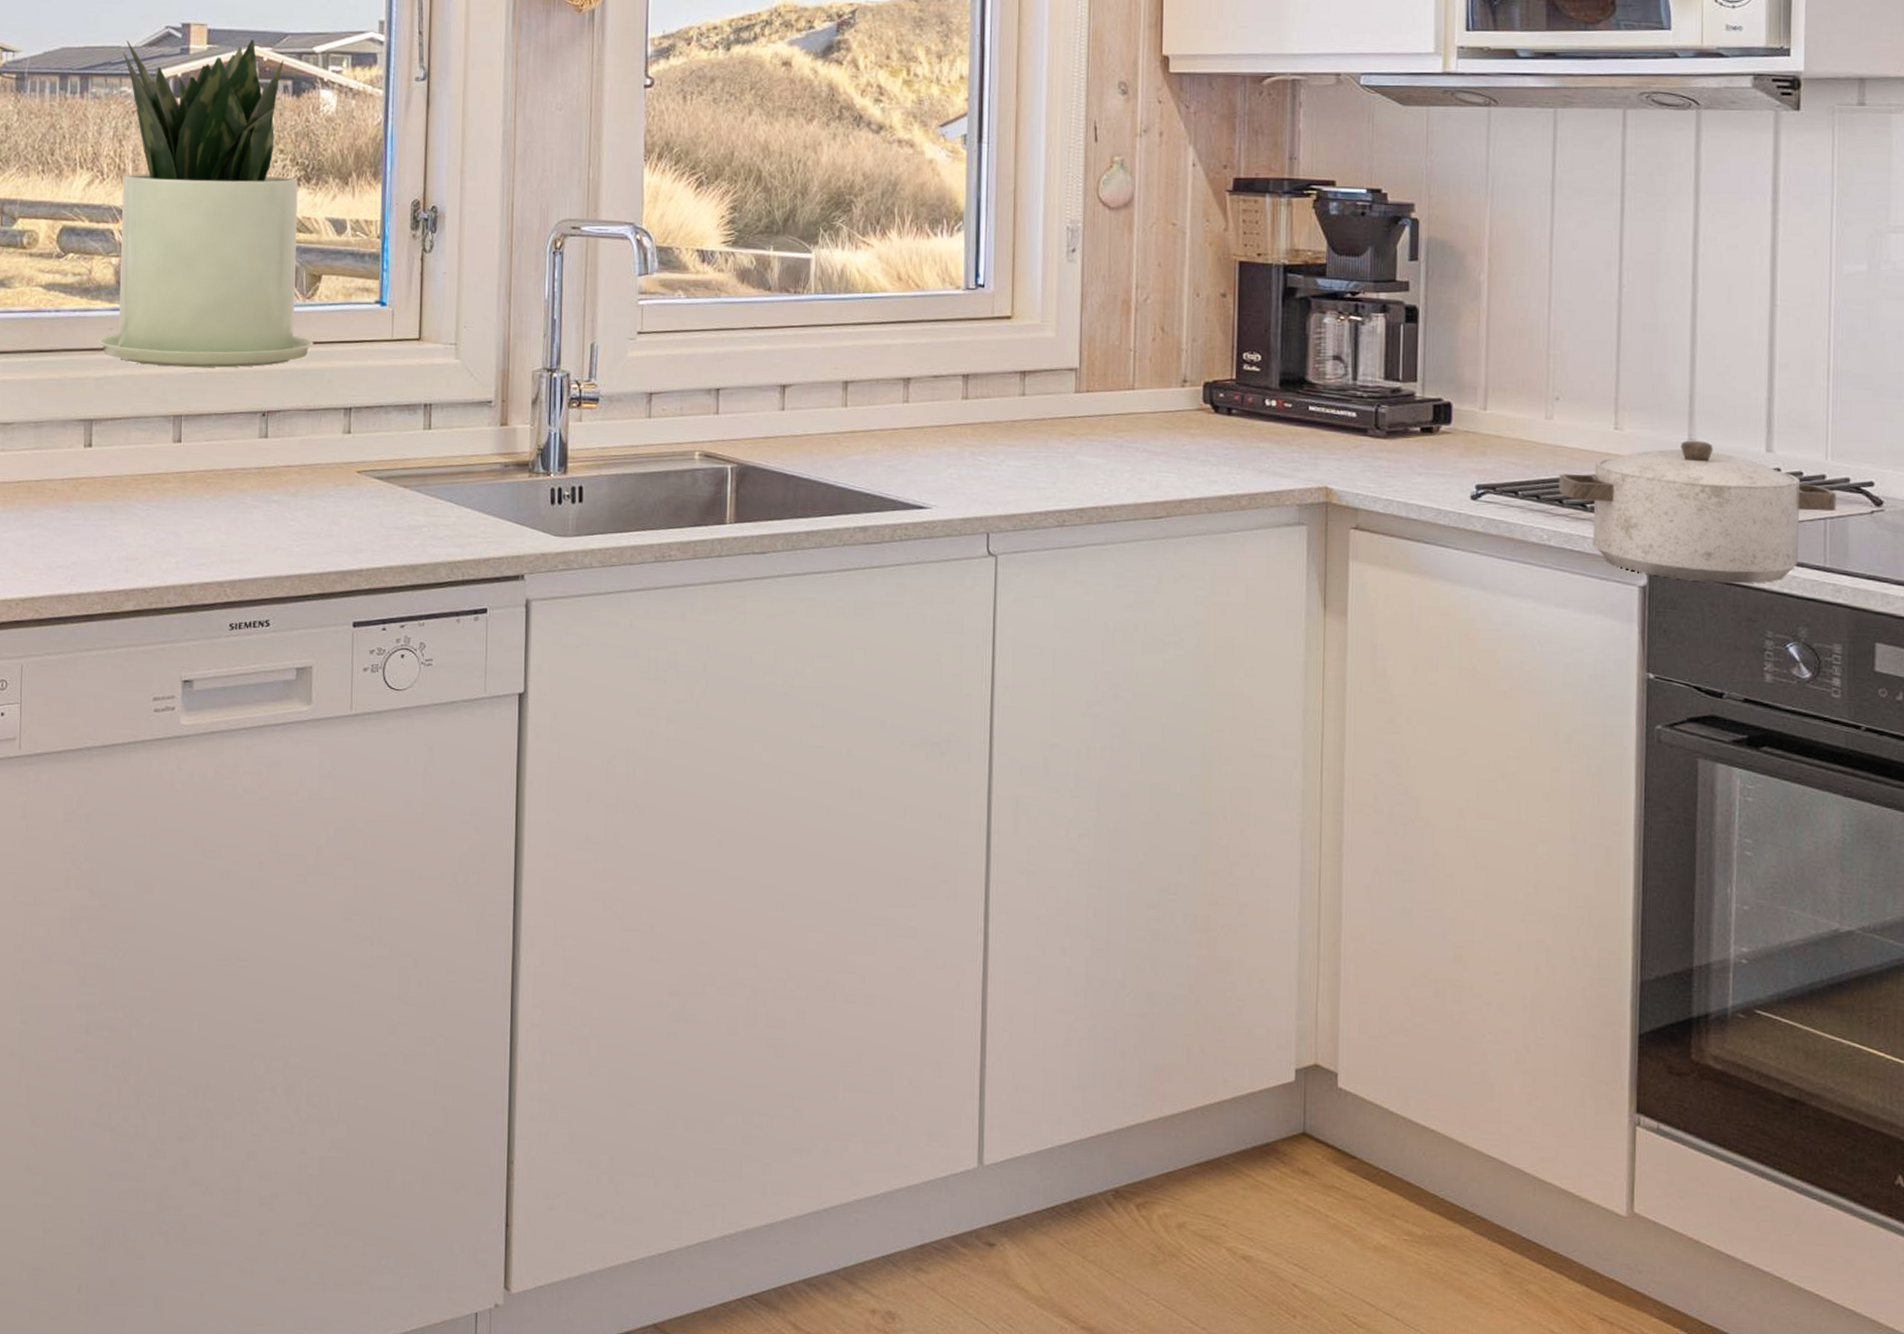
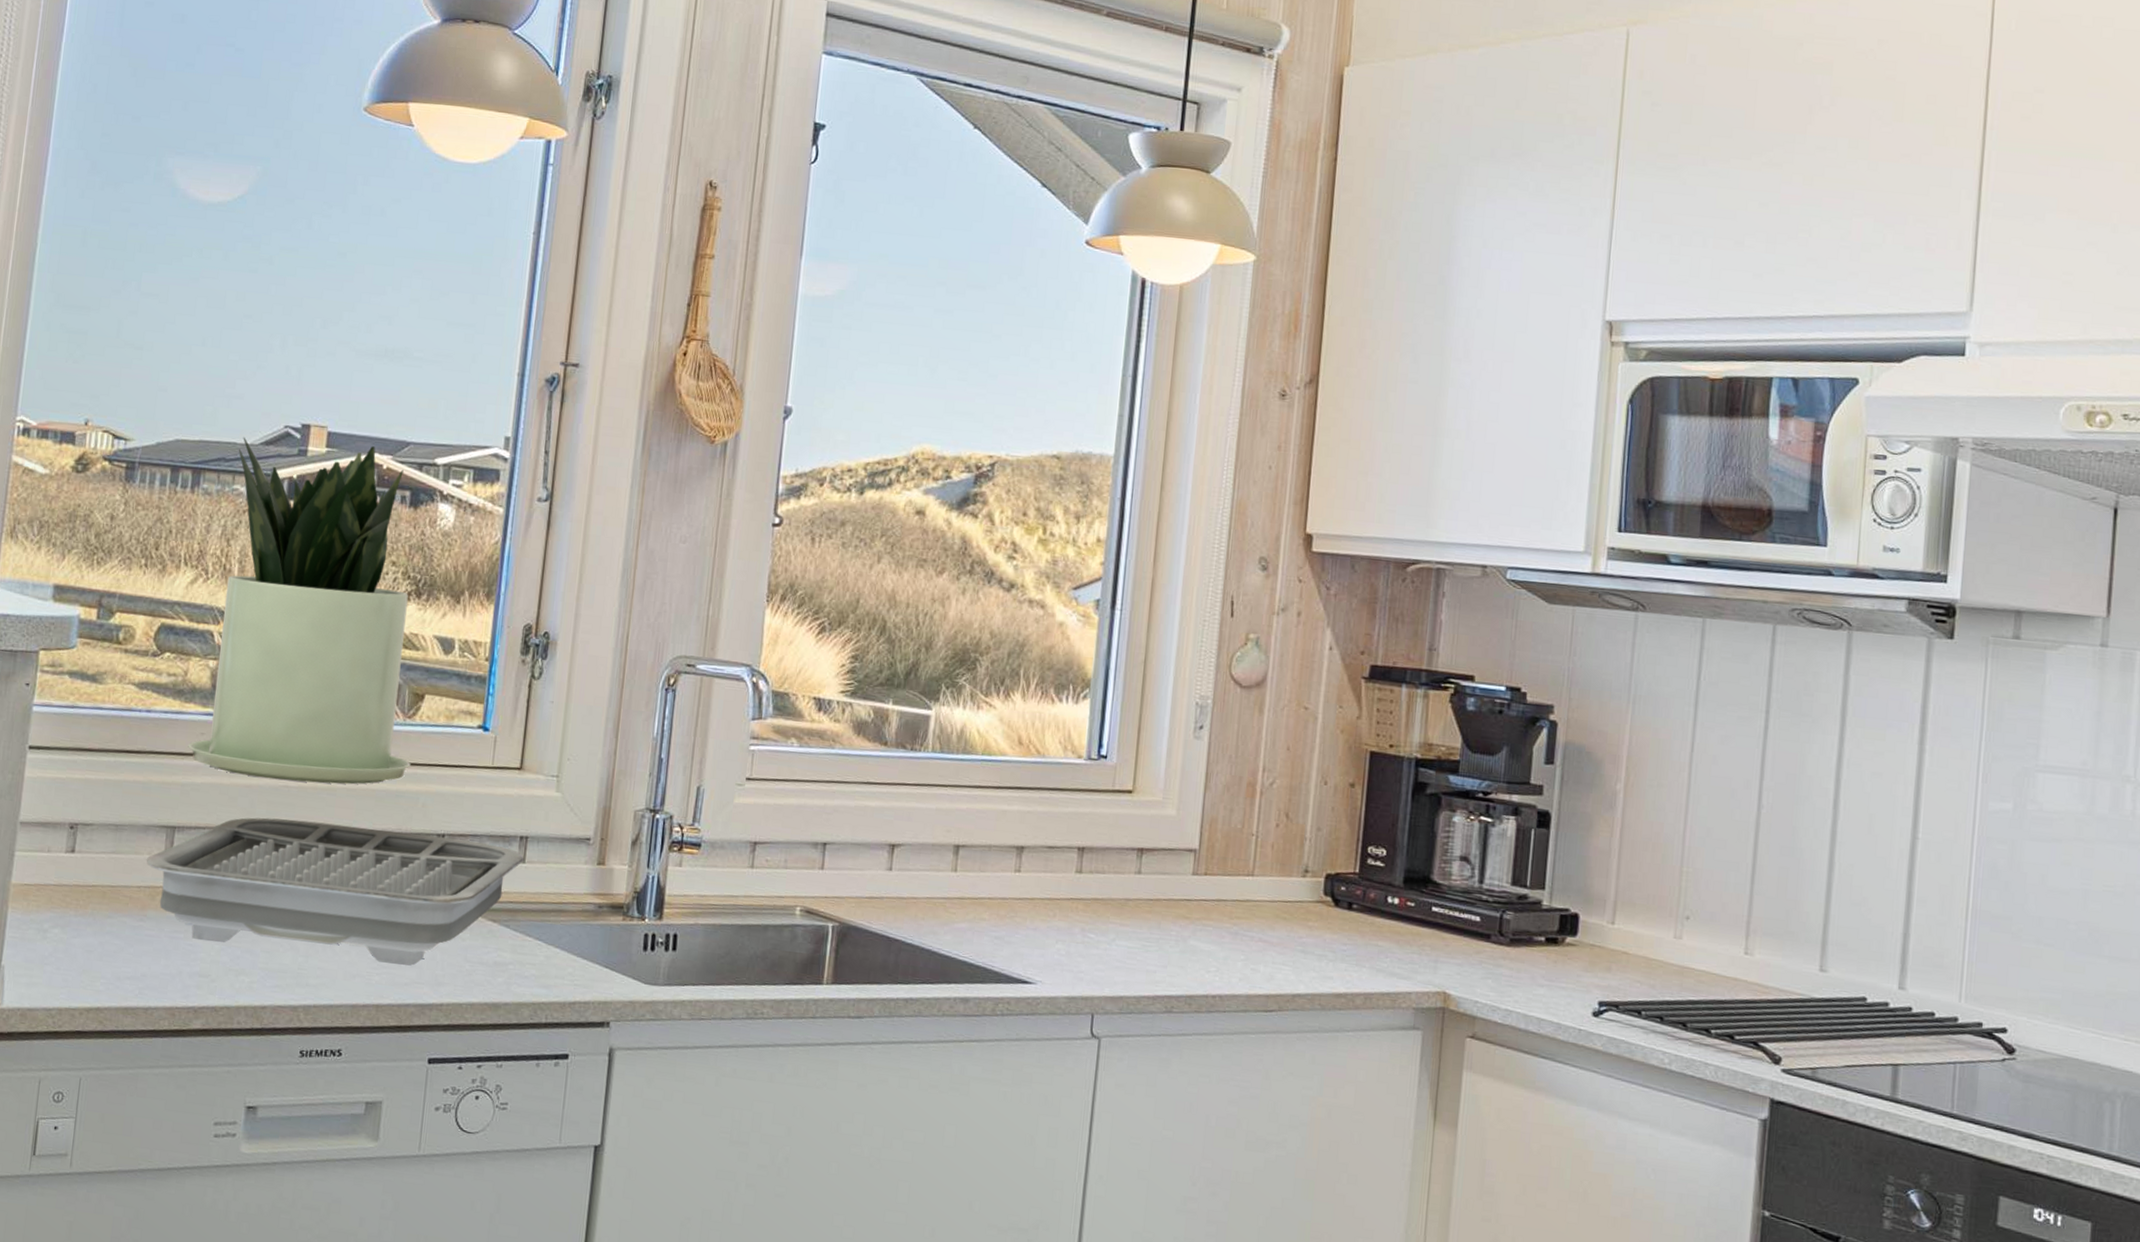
dish rack: none [67,404,430,535] -> present [146,817,525,966]
cooking pot: present [1559,440,1836,584] -> none [1683,971,1968,1125]

